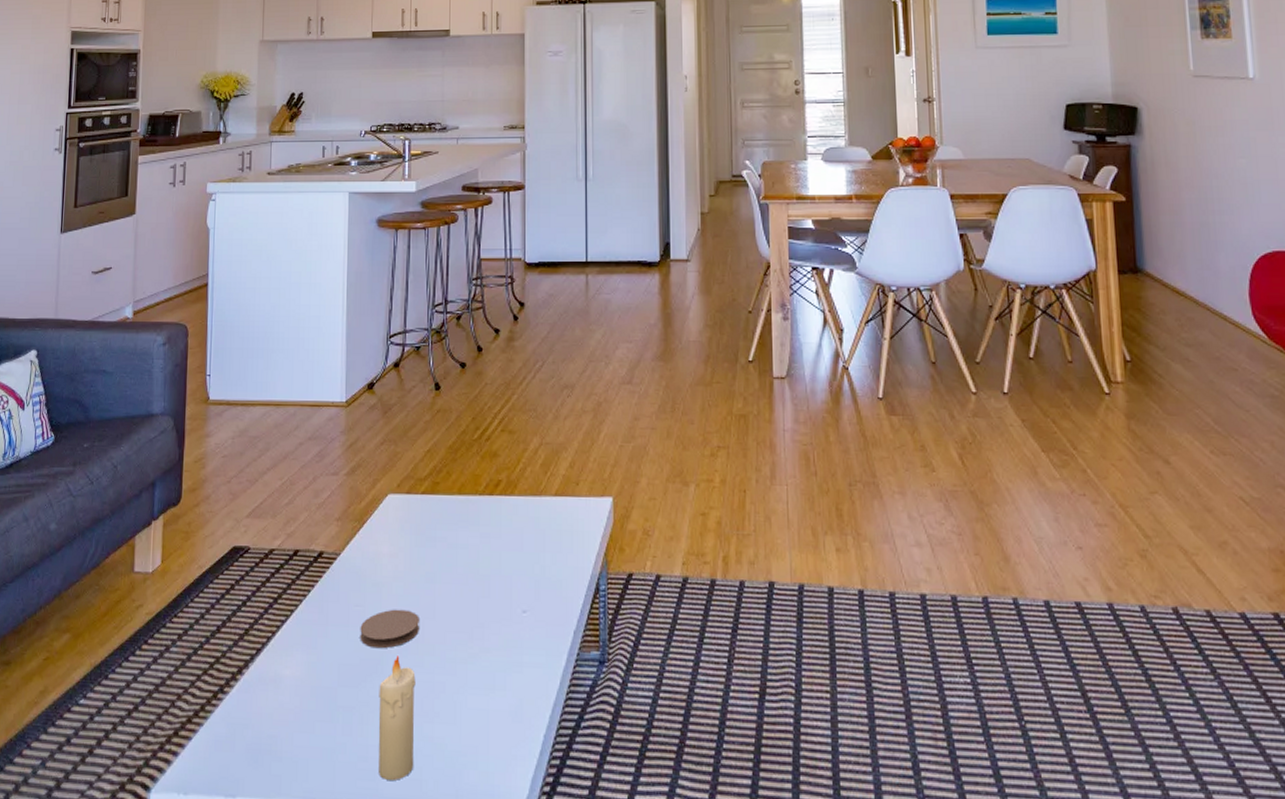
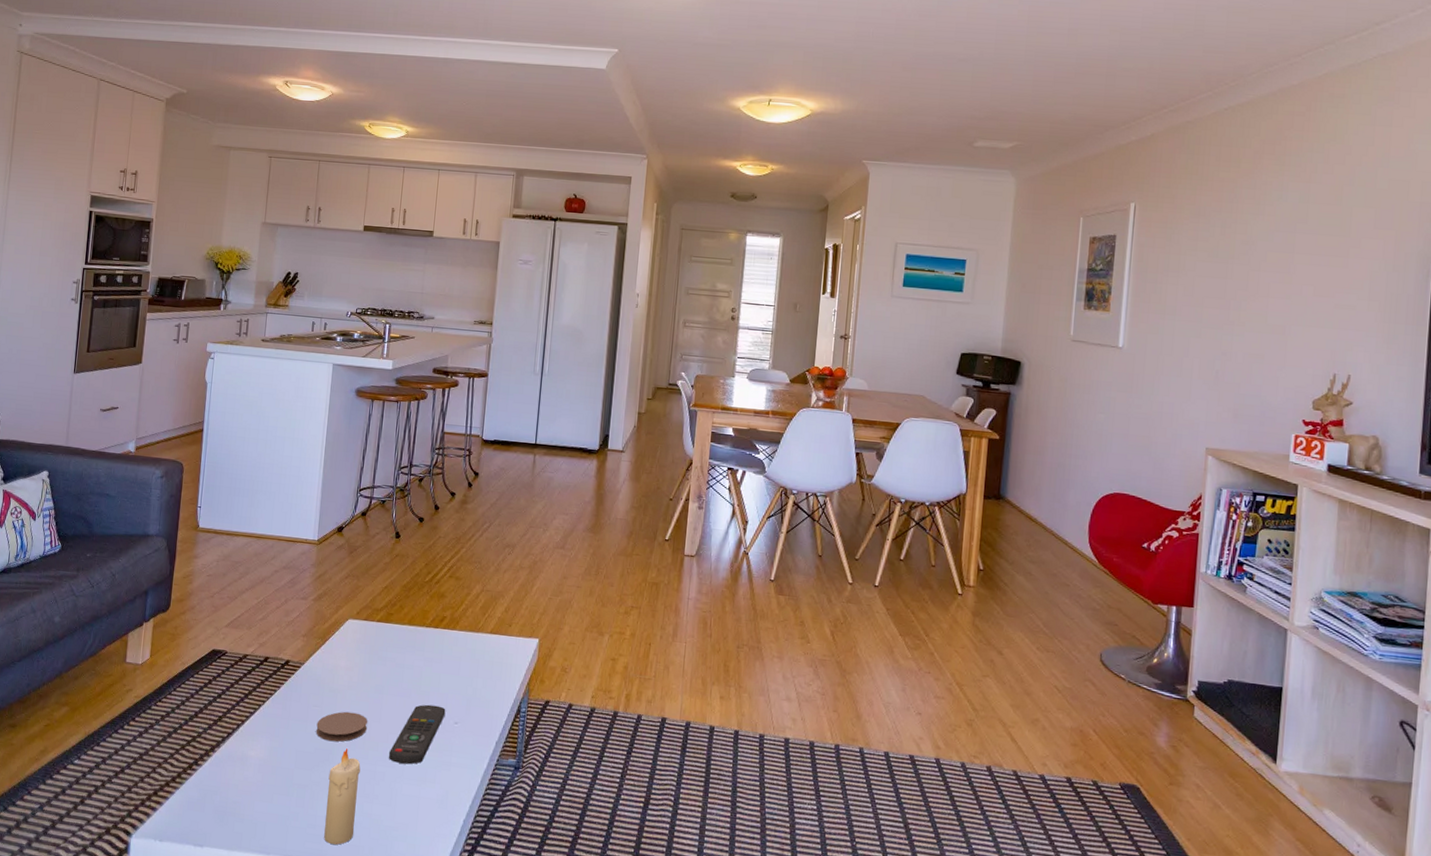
remote control: none [447,591,511,669] -> present [388,704,446,765]

